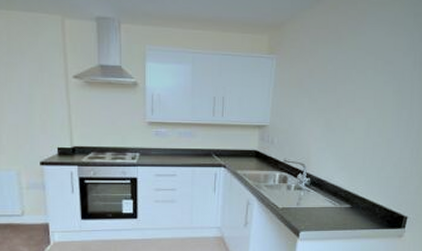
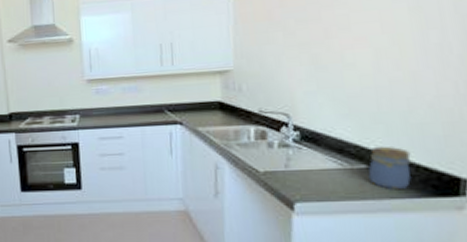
jar: none [350,192,378,224] -> present [368,146,411,190]

